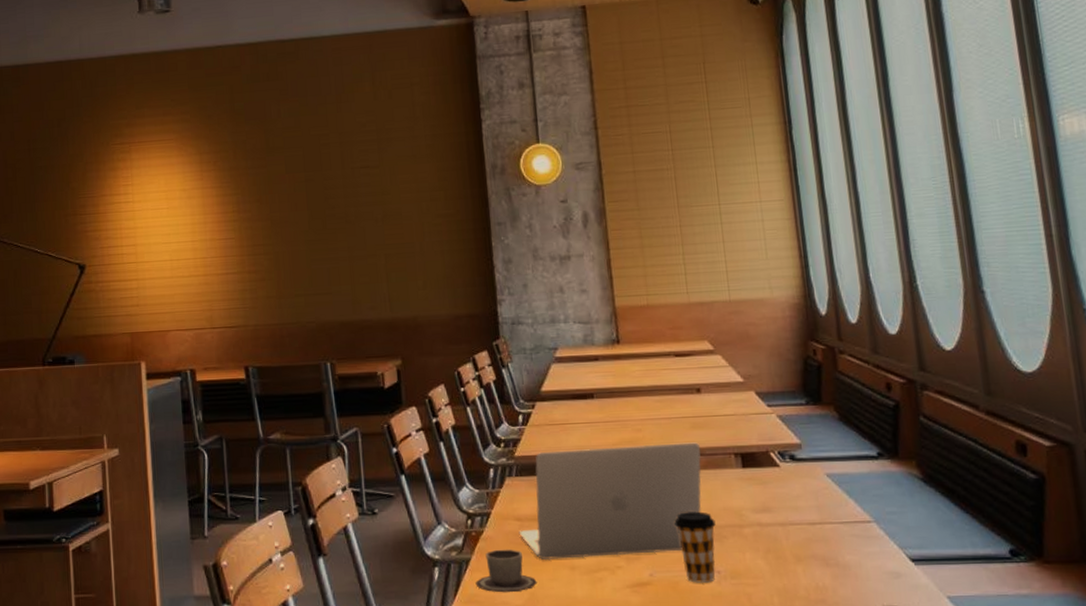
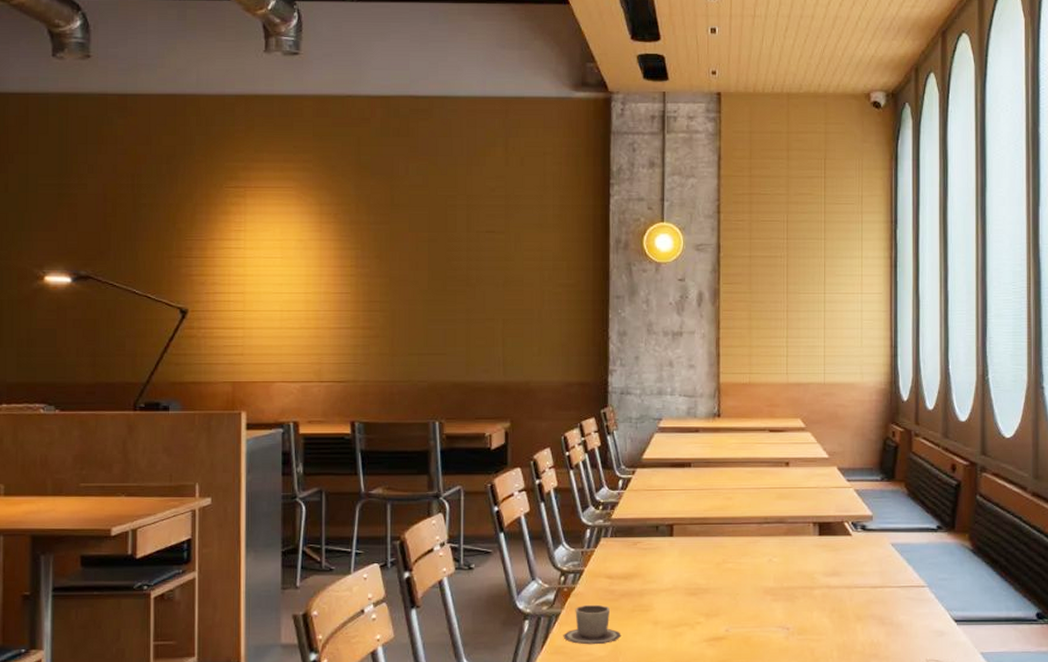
laptop: present [519,442,702,561] -> none [608,511,784,616]
coffee cup: present [674,511,716,583] -> none [753,574,790,638]

